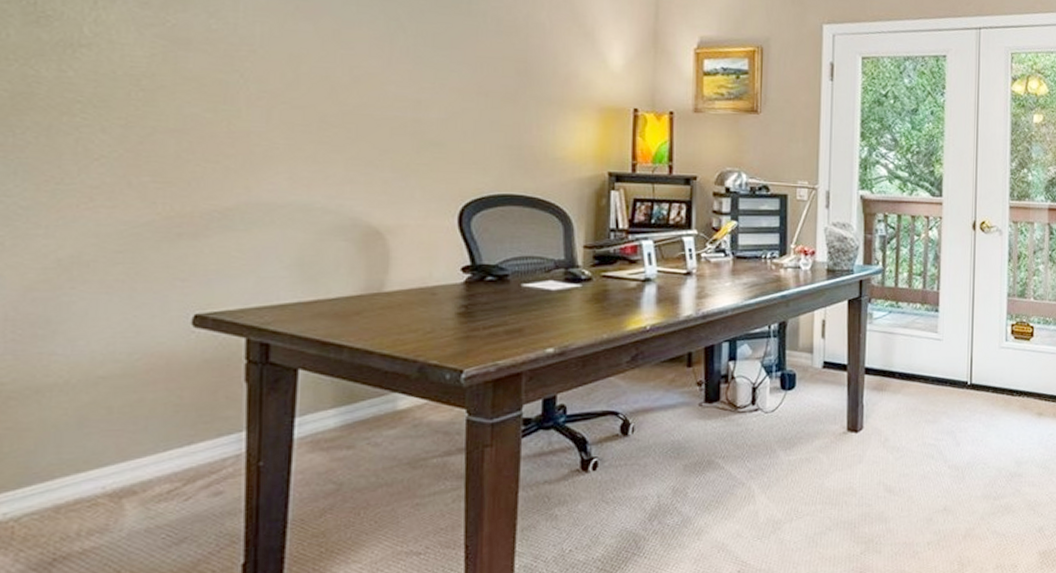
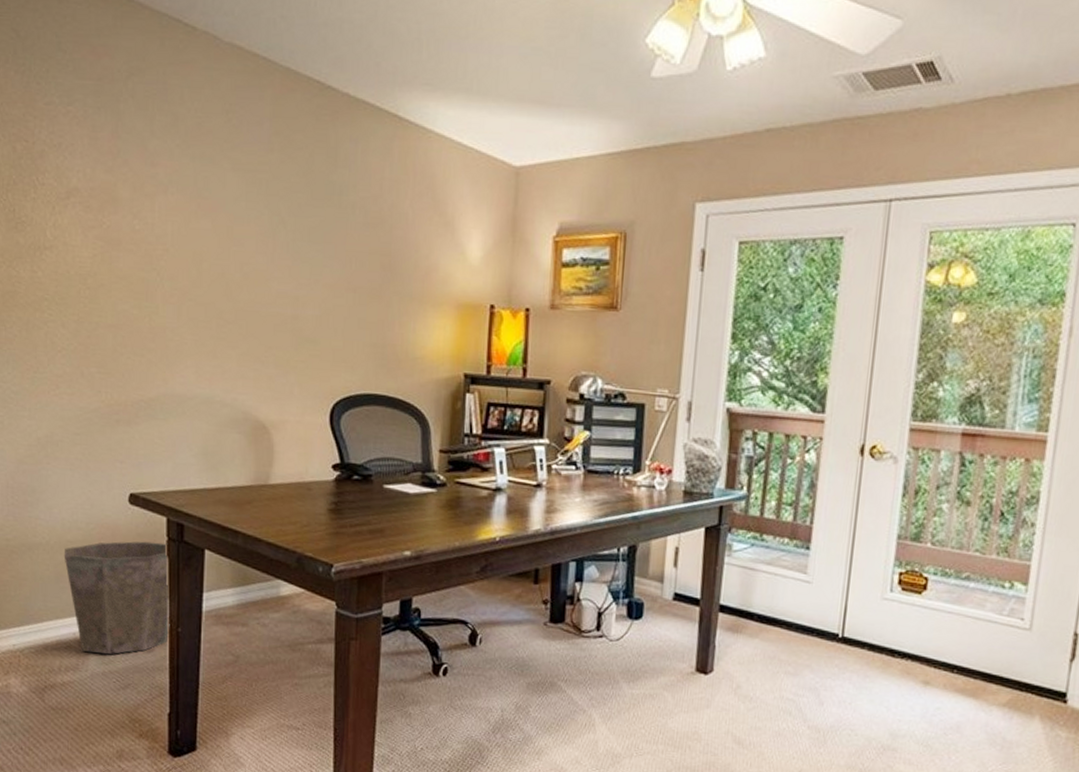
waste bin: none [91,367,248,507] -> present [64,541,170,655]

